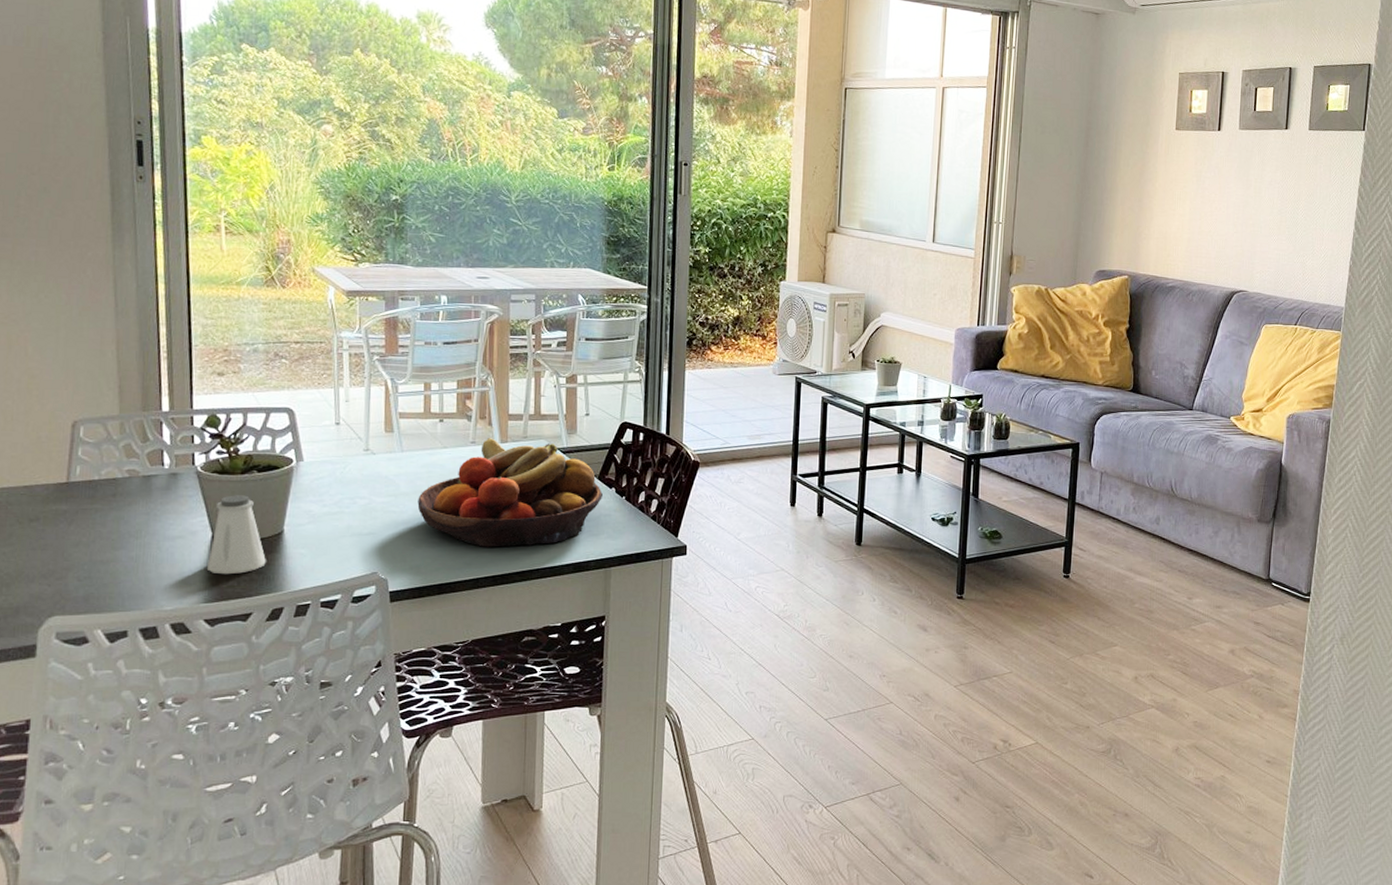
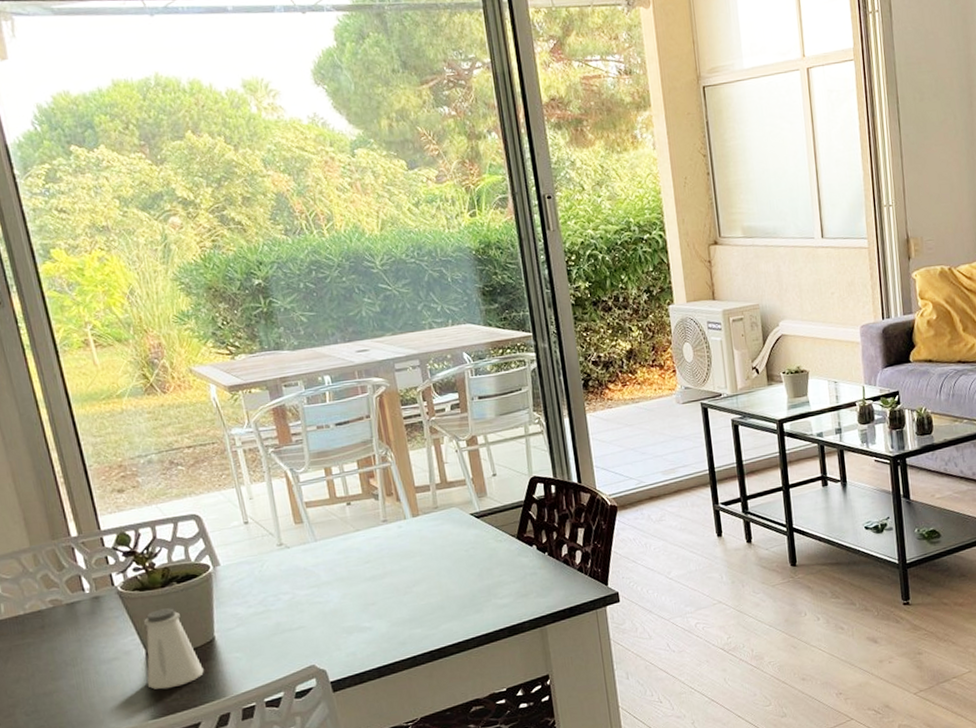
fruit bowl: present [417,437,603,547] -> none [340,510,525,625]

